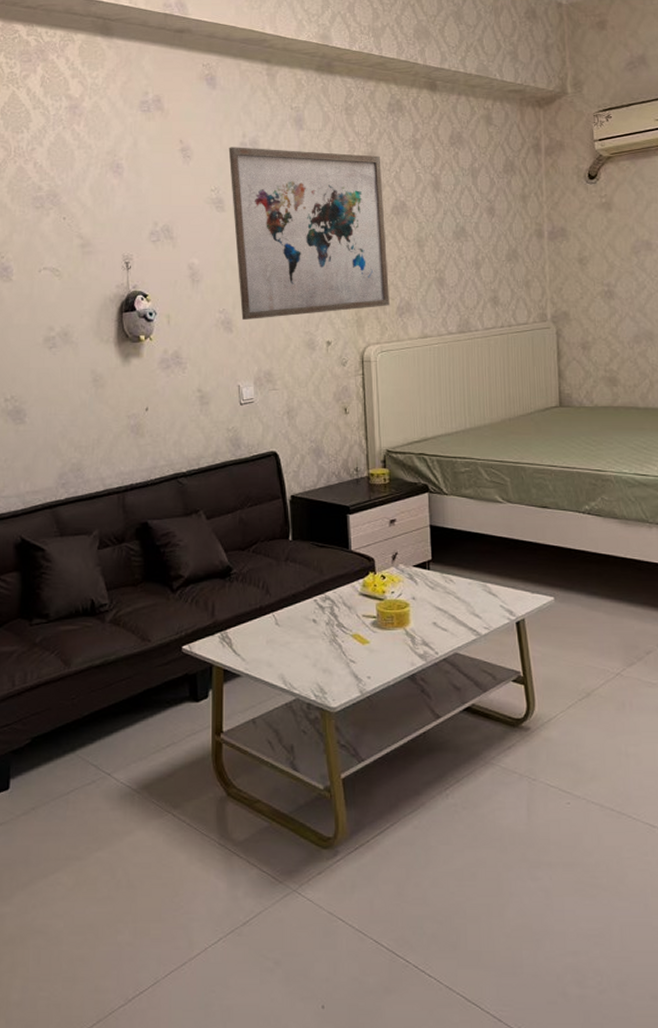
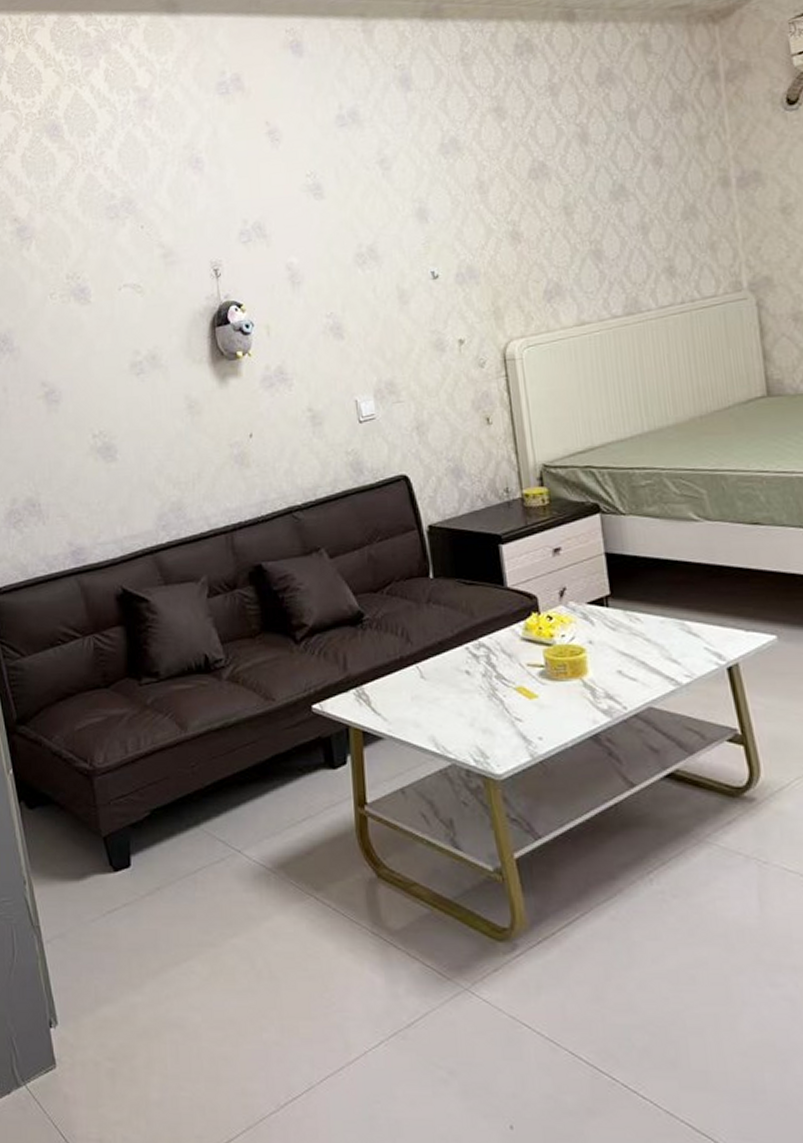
wall art: present [228,147,389,320] -> none [323,110,534,323]

